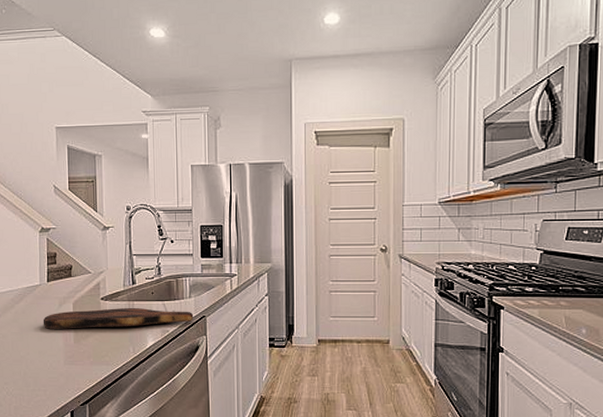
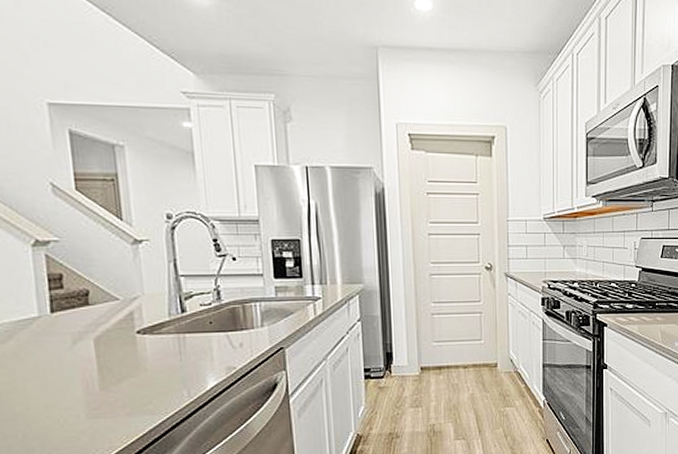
cutting board: present [43,308,194,329] -> none [48,342,269,375]

